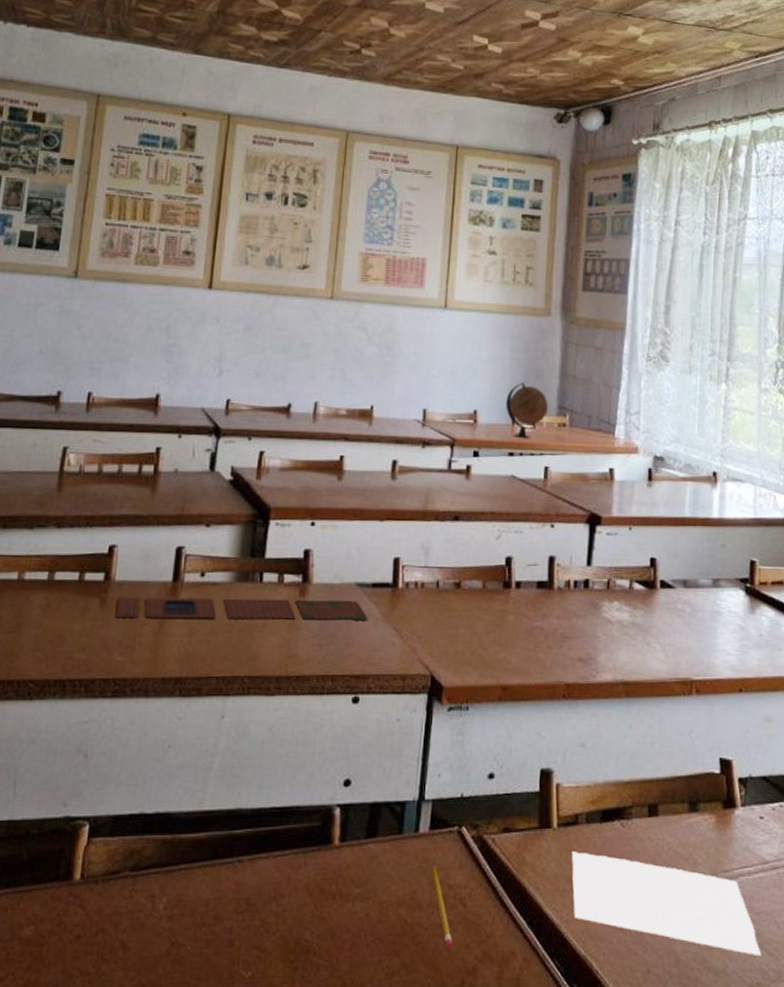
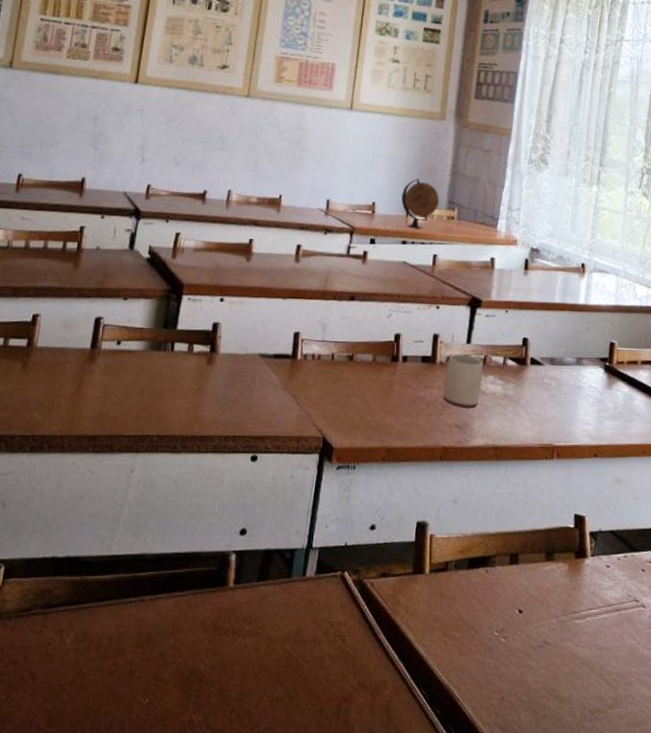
papers: present [116,597,369,621] -> none [36,361,269,388]
pencil: present [432,863,453,949] -> none [315,603,332,679]
mug: none [563,578,607,638] -> present [443,354,483,408]
paper sheet: present [572,850,762,955] -> none [440,593,602,685]

